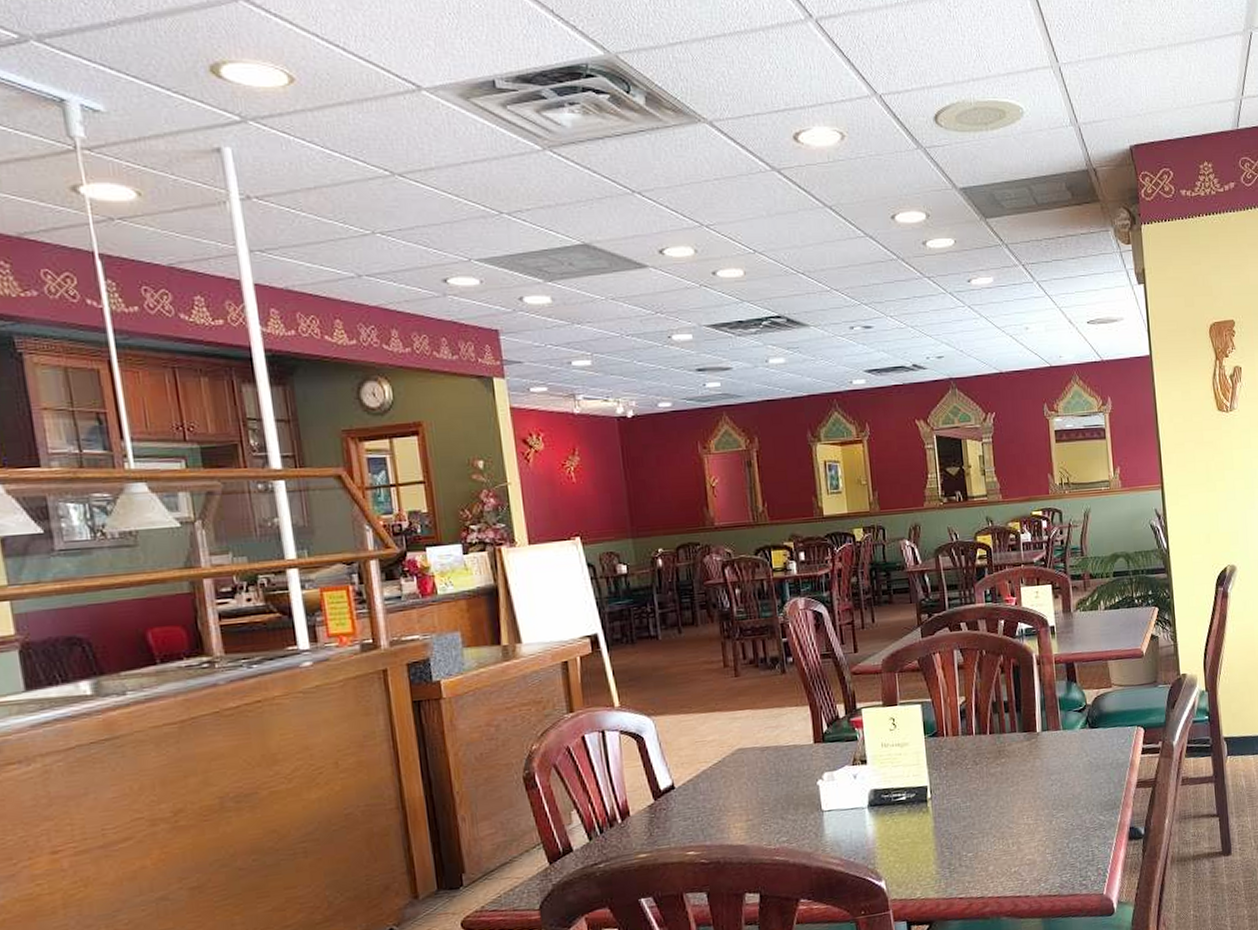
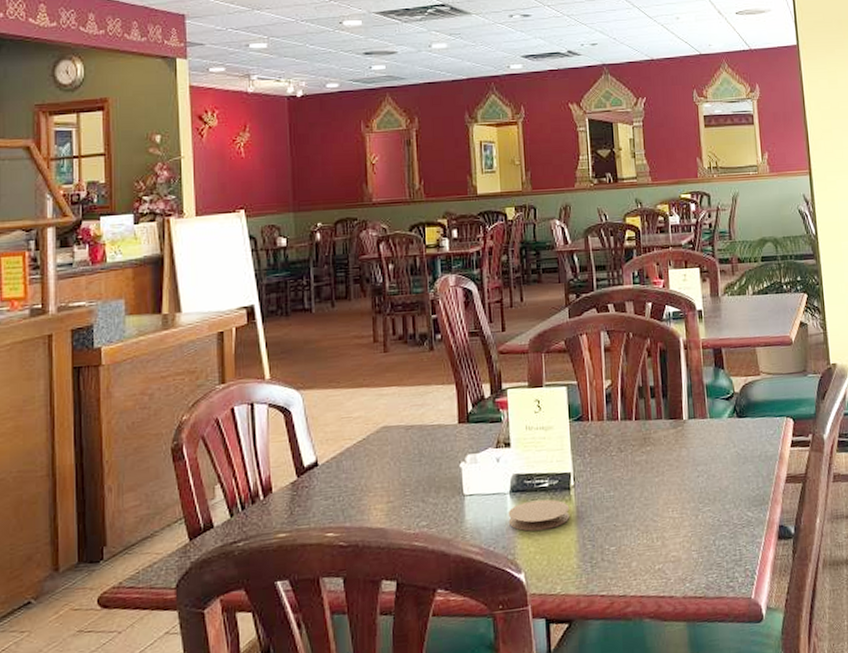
coaster: none [866,811,928,842] -> present [508,499,570,531]

